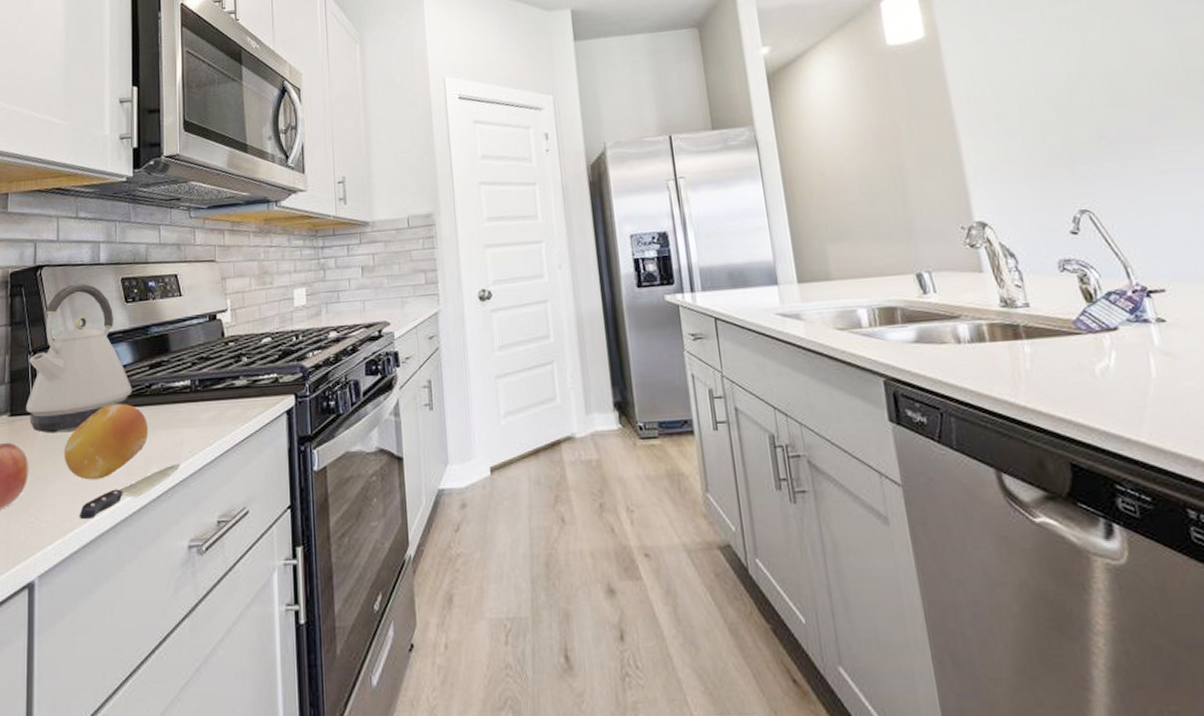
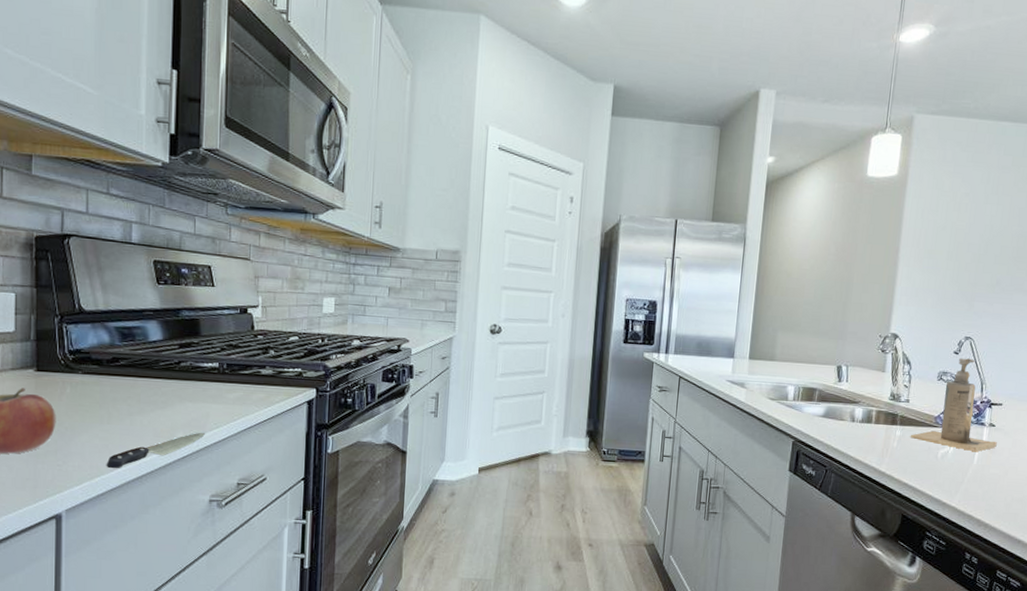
kettle: present [26,283,132,434] -> none [53,258,161,393]
fruit: present [64,403,149,480] -> none [91,373,176,437]
soap dispenser: none [1045,237,1178,361] -> present [910,358,997,452]

